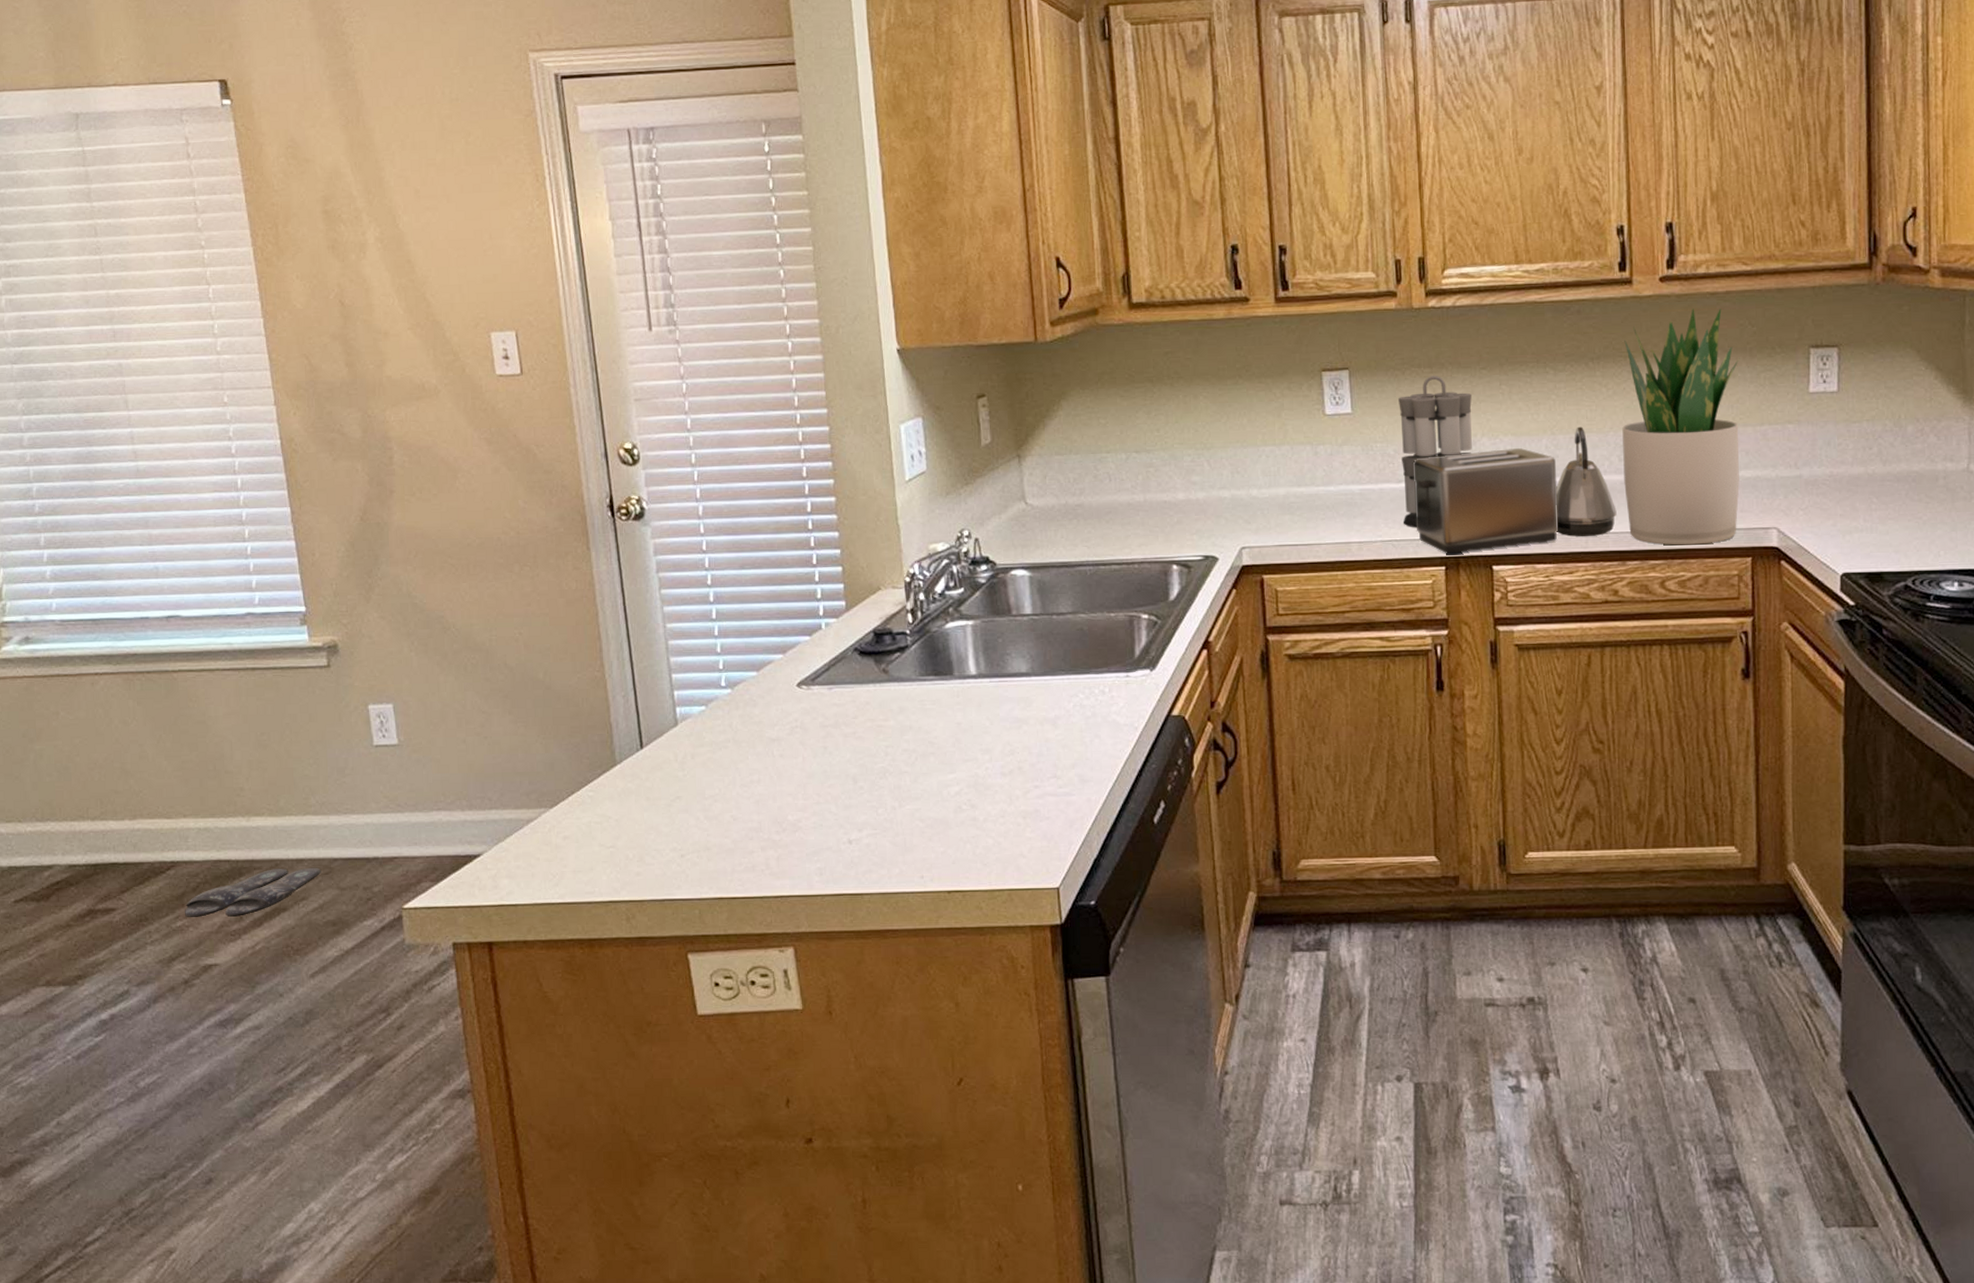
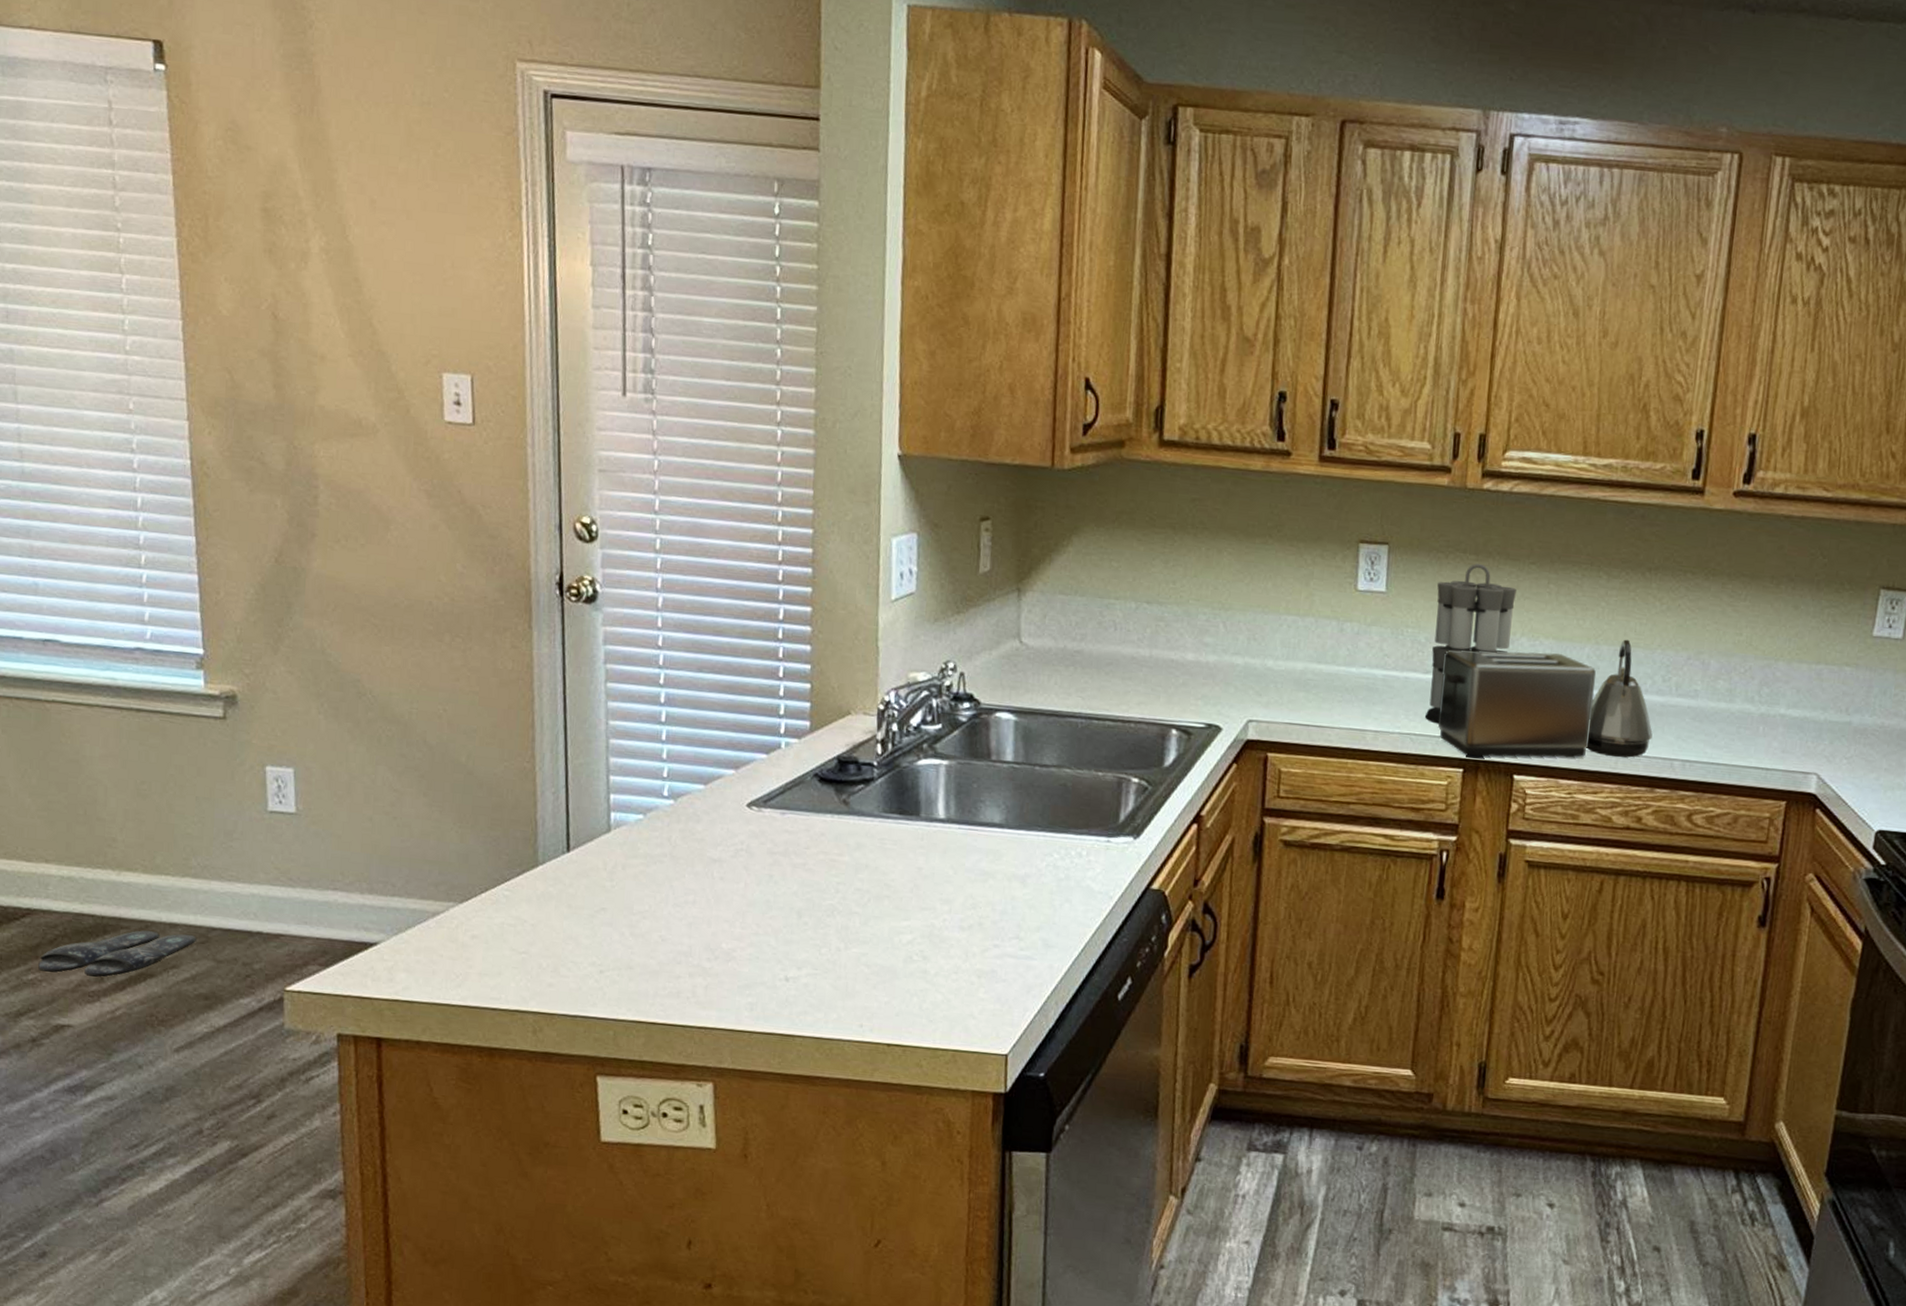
planter: present [1622,309,1740,546] -> none [1663,530,1806,782]

